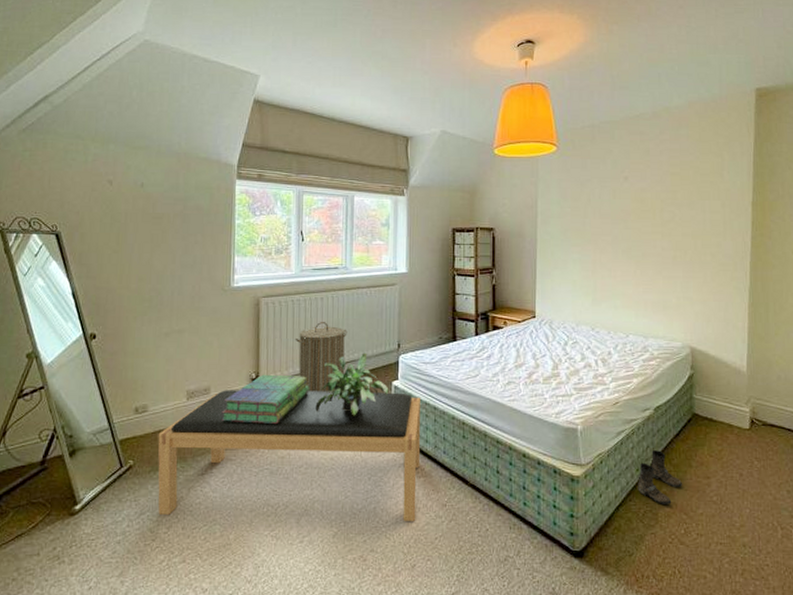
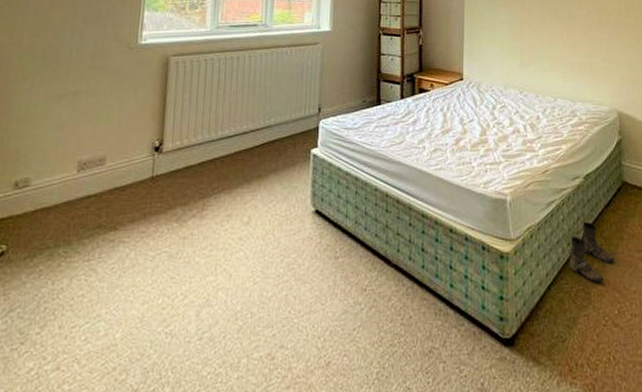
bench: present [158,390,420,521] -> none [31,160,341,311]
stack of books: present [221,374,309,424] -> none [116,142,219,199]
laundry hamper: present [295,322,347,392] -> none [206,83,264,162]
potted plant: present [315,353,389,416] -> none [224,117,307,189]

